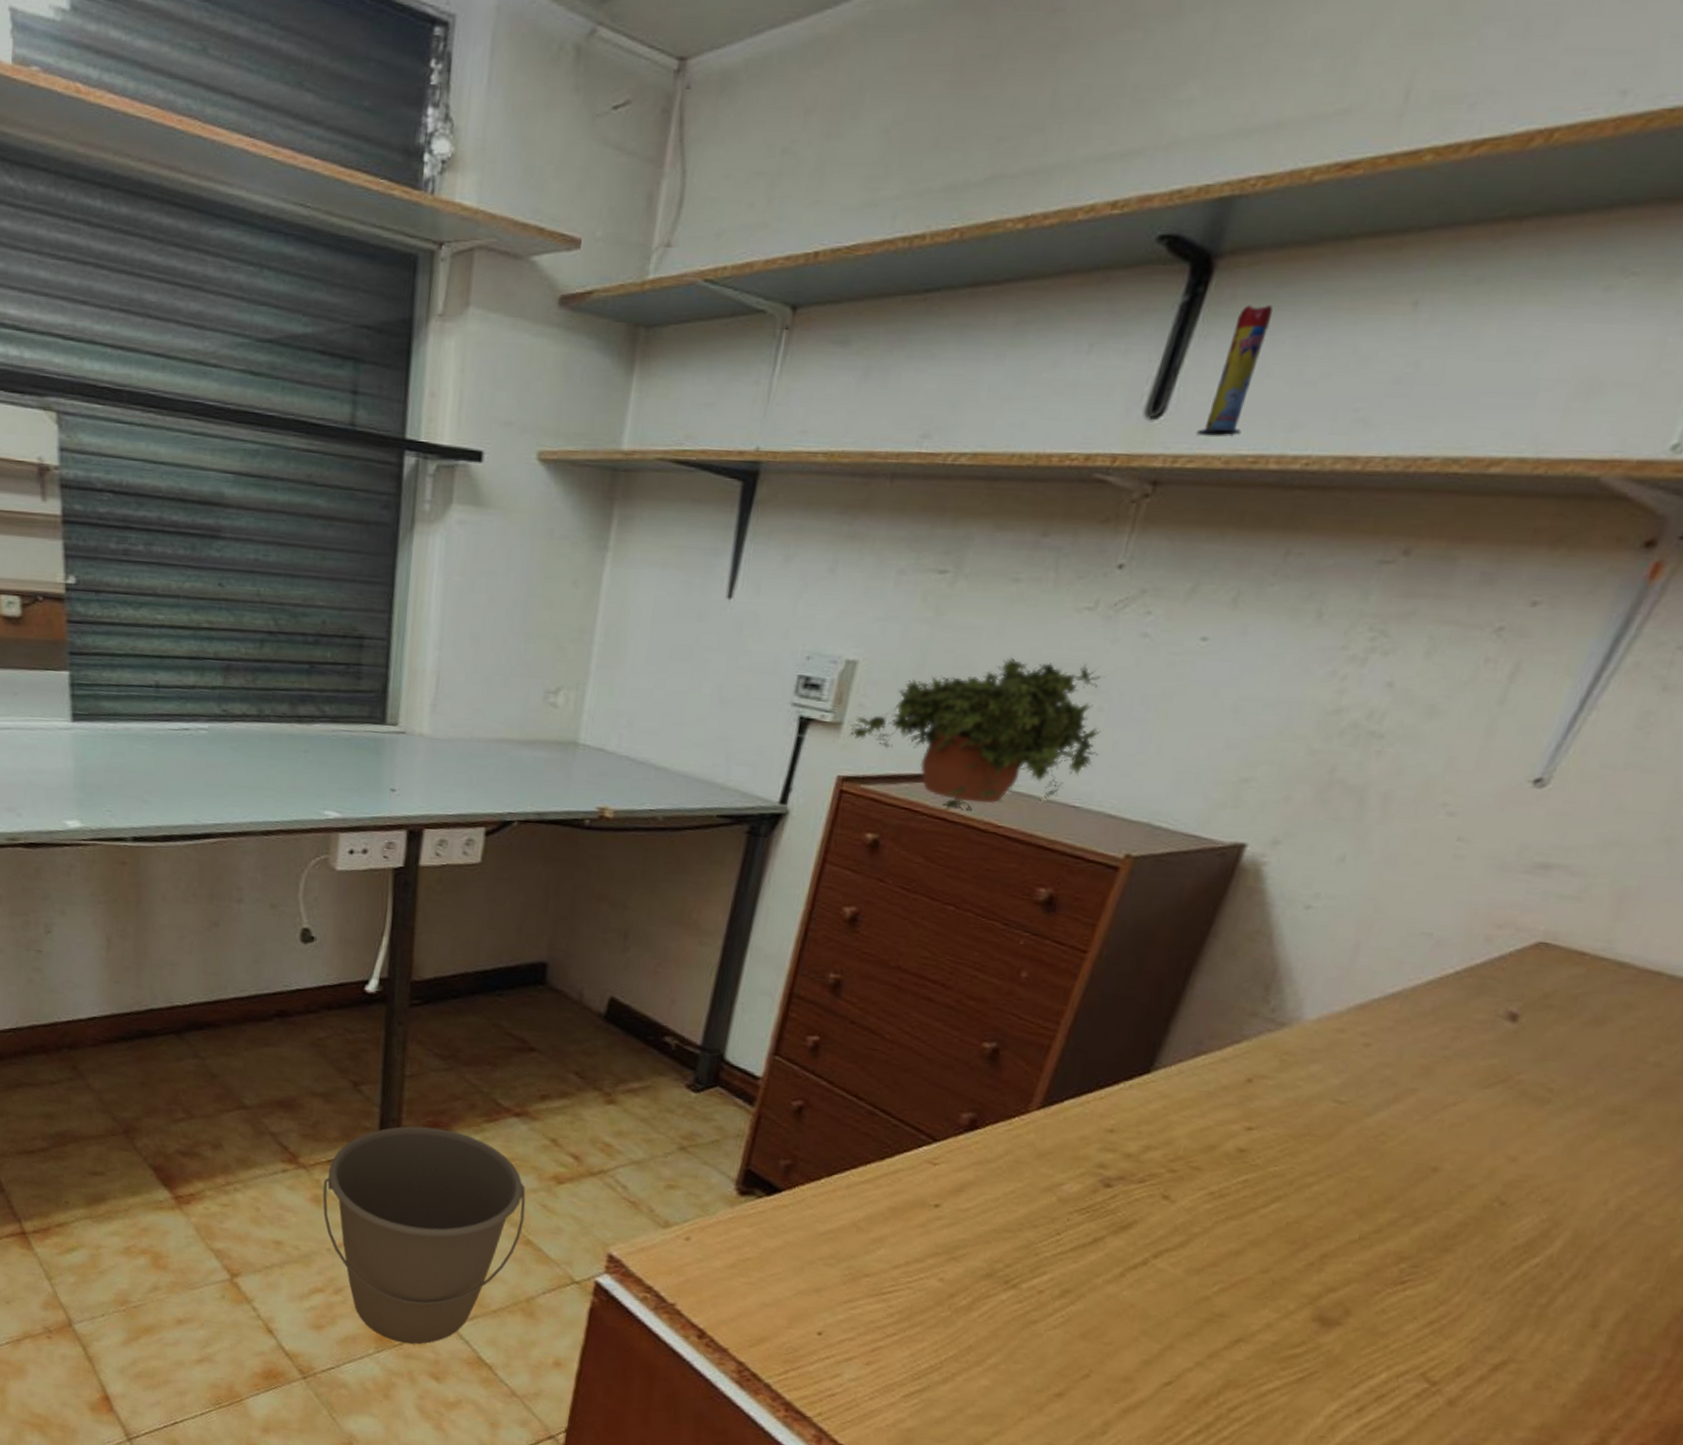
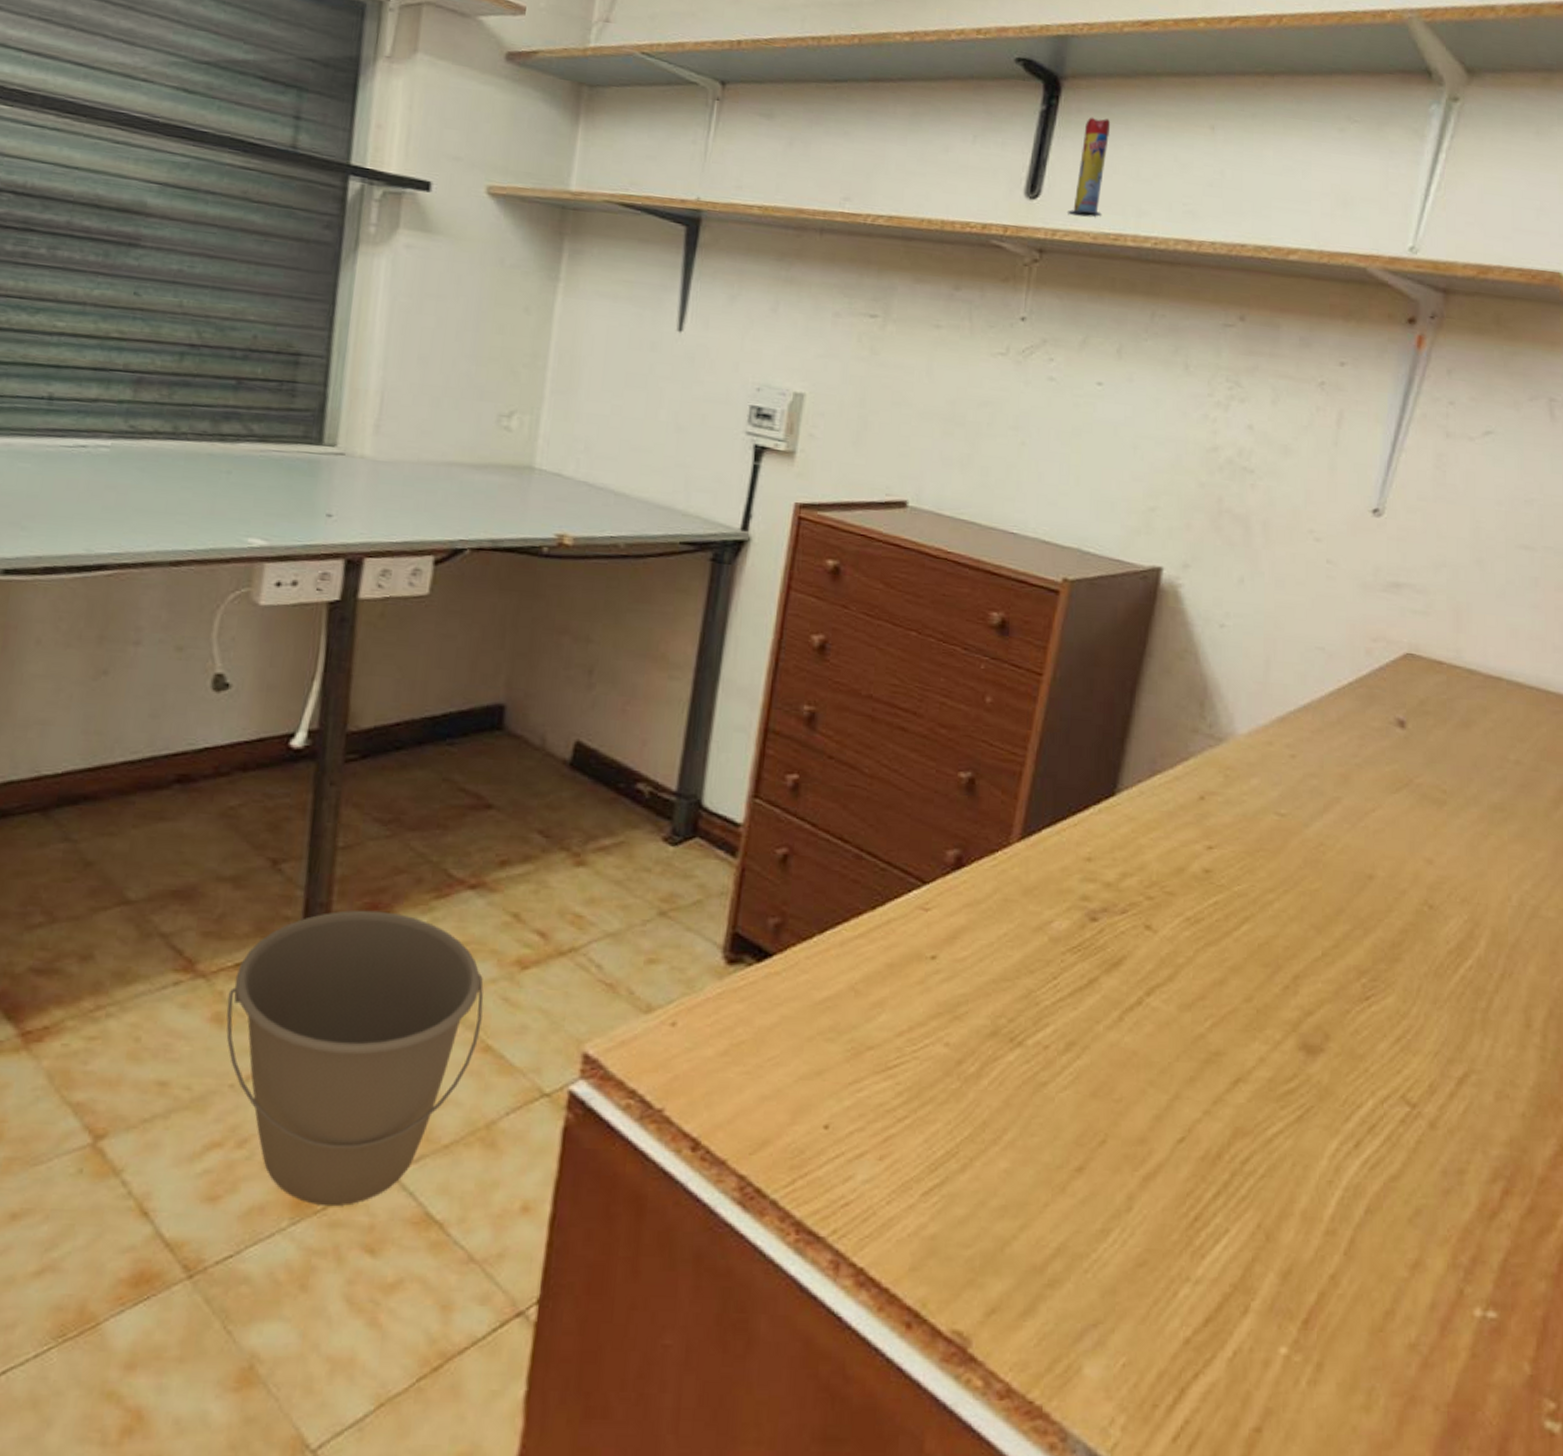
potted plant: present [848,657,1105,812] -> none [801,394,1027,538]

